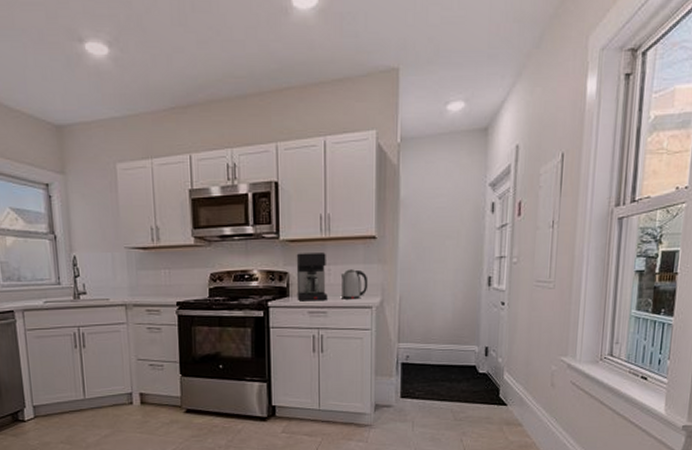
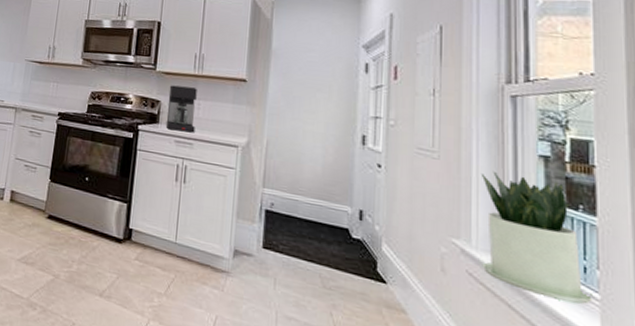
kettle: present [340,269,368,299] -> none [208,106,236,136]
planter: none [583,292,663,390] -> present [480,172,594,305]

